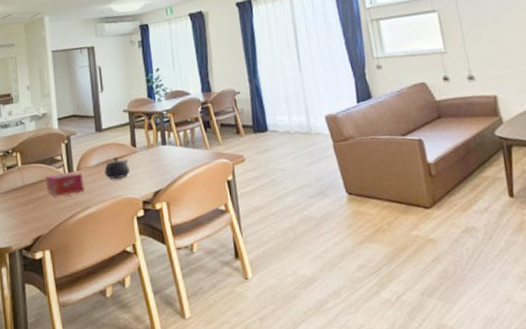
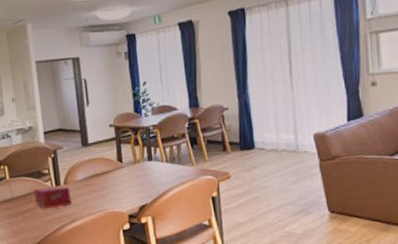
teapot: present [104,157,131,179] -> none [91,172,117,193]

